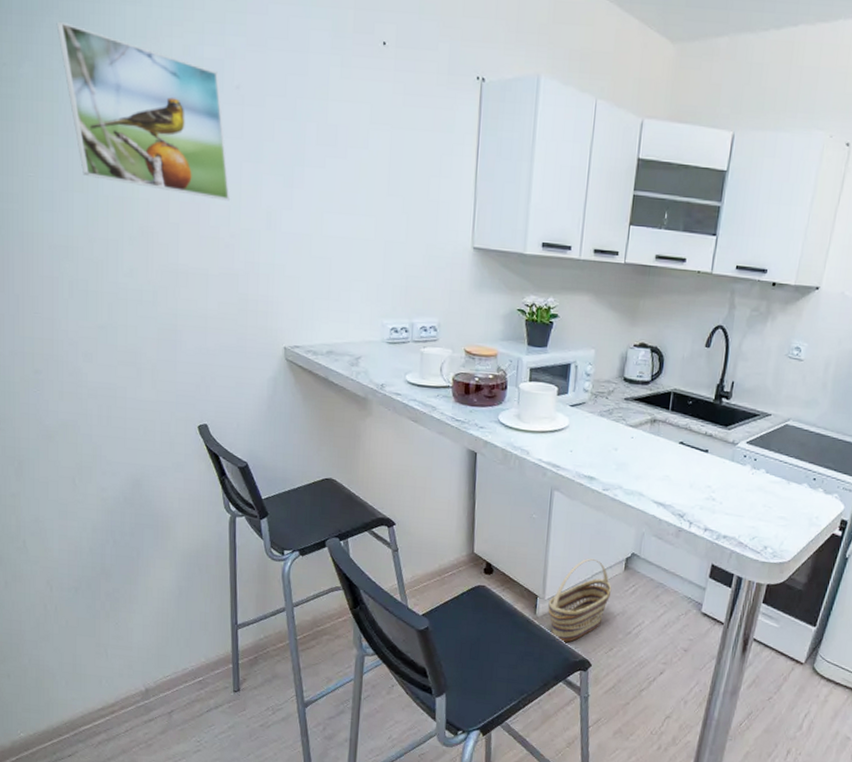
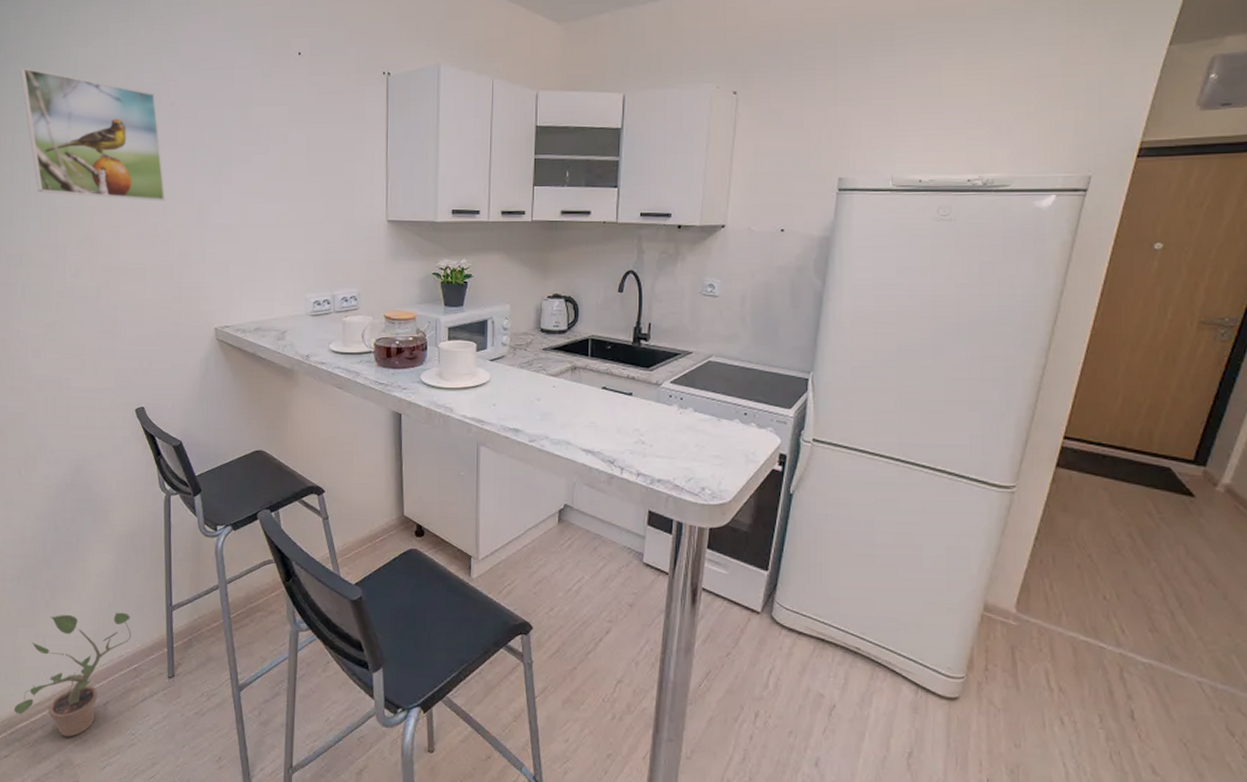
potted plant: none [77,626,196,741] -> present [14,612,132,737]
basket: present [548,558,612,643] -> none [483,513,547,604]

